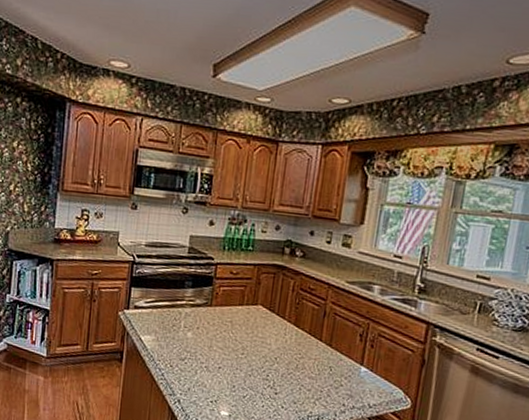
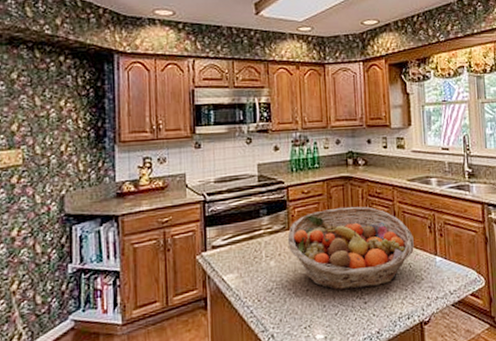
fruit basket: none [207,294,342,381] -> present [287,206,415,291]

